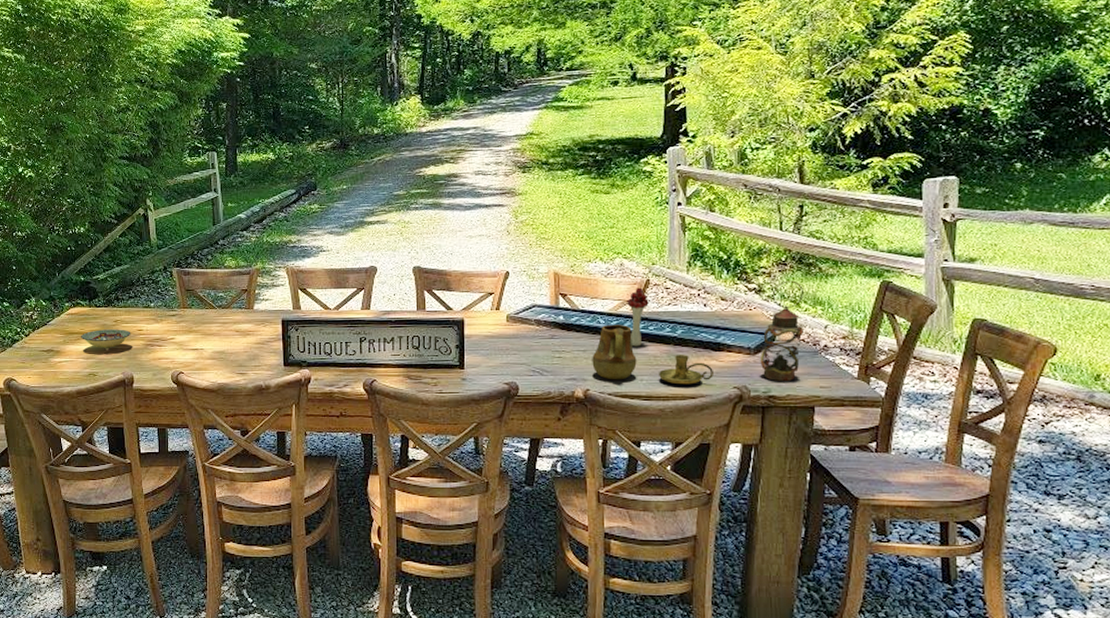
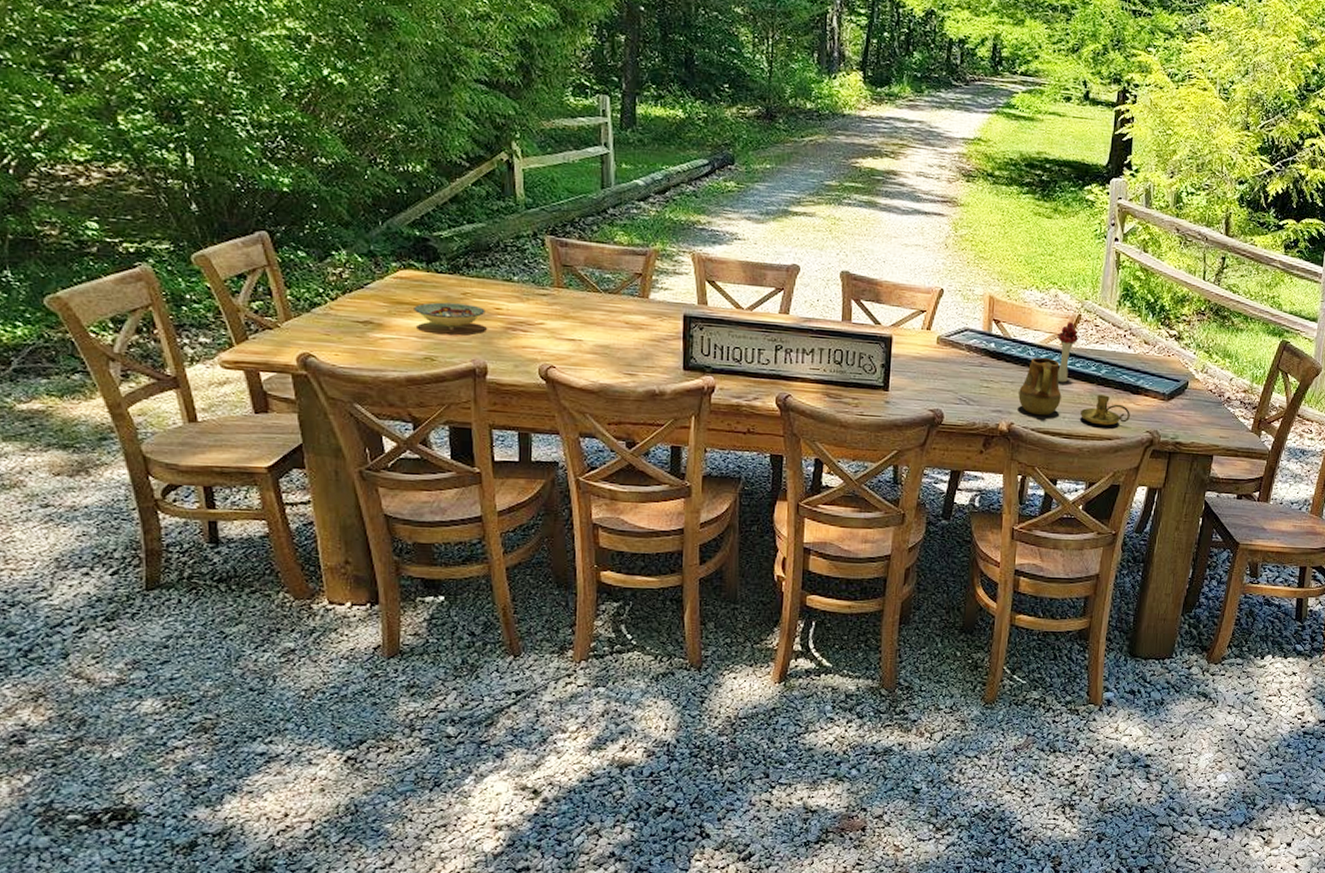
lantern: present [760,280,804,381] -> none [1171,330,1216,429]

